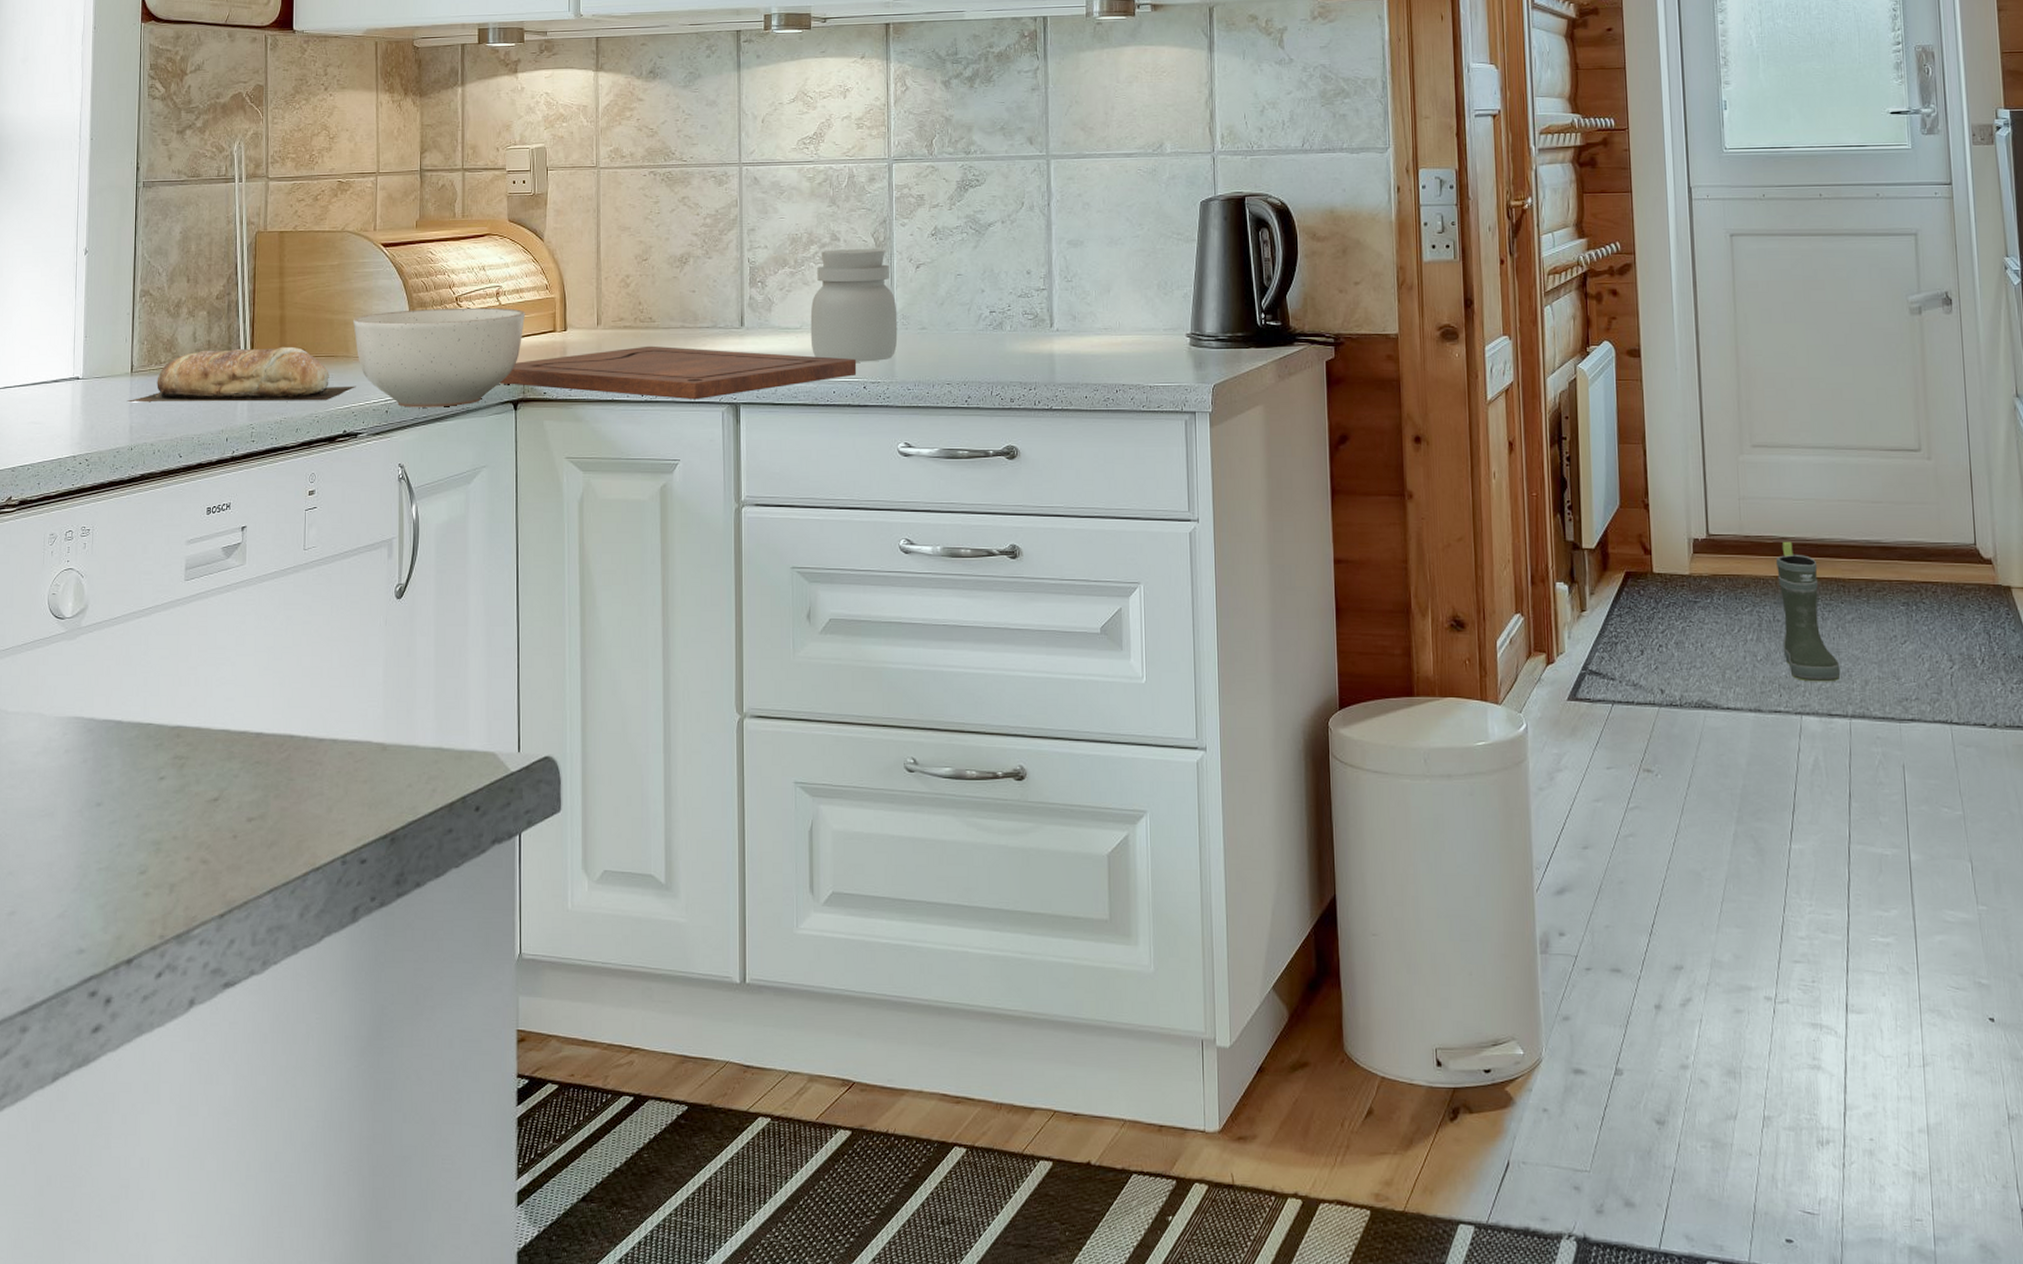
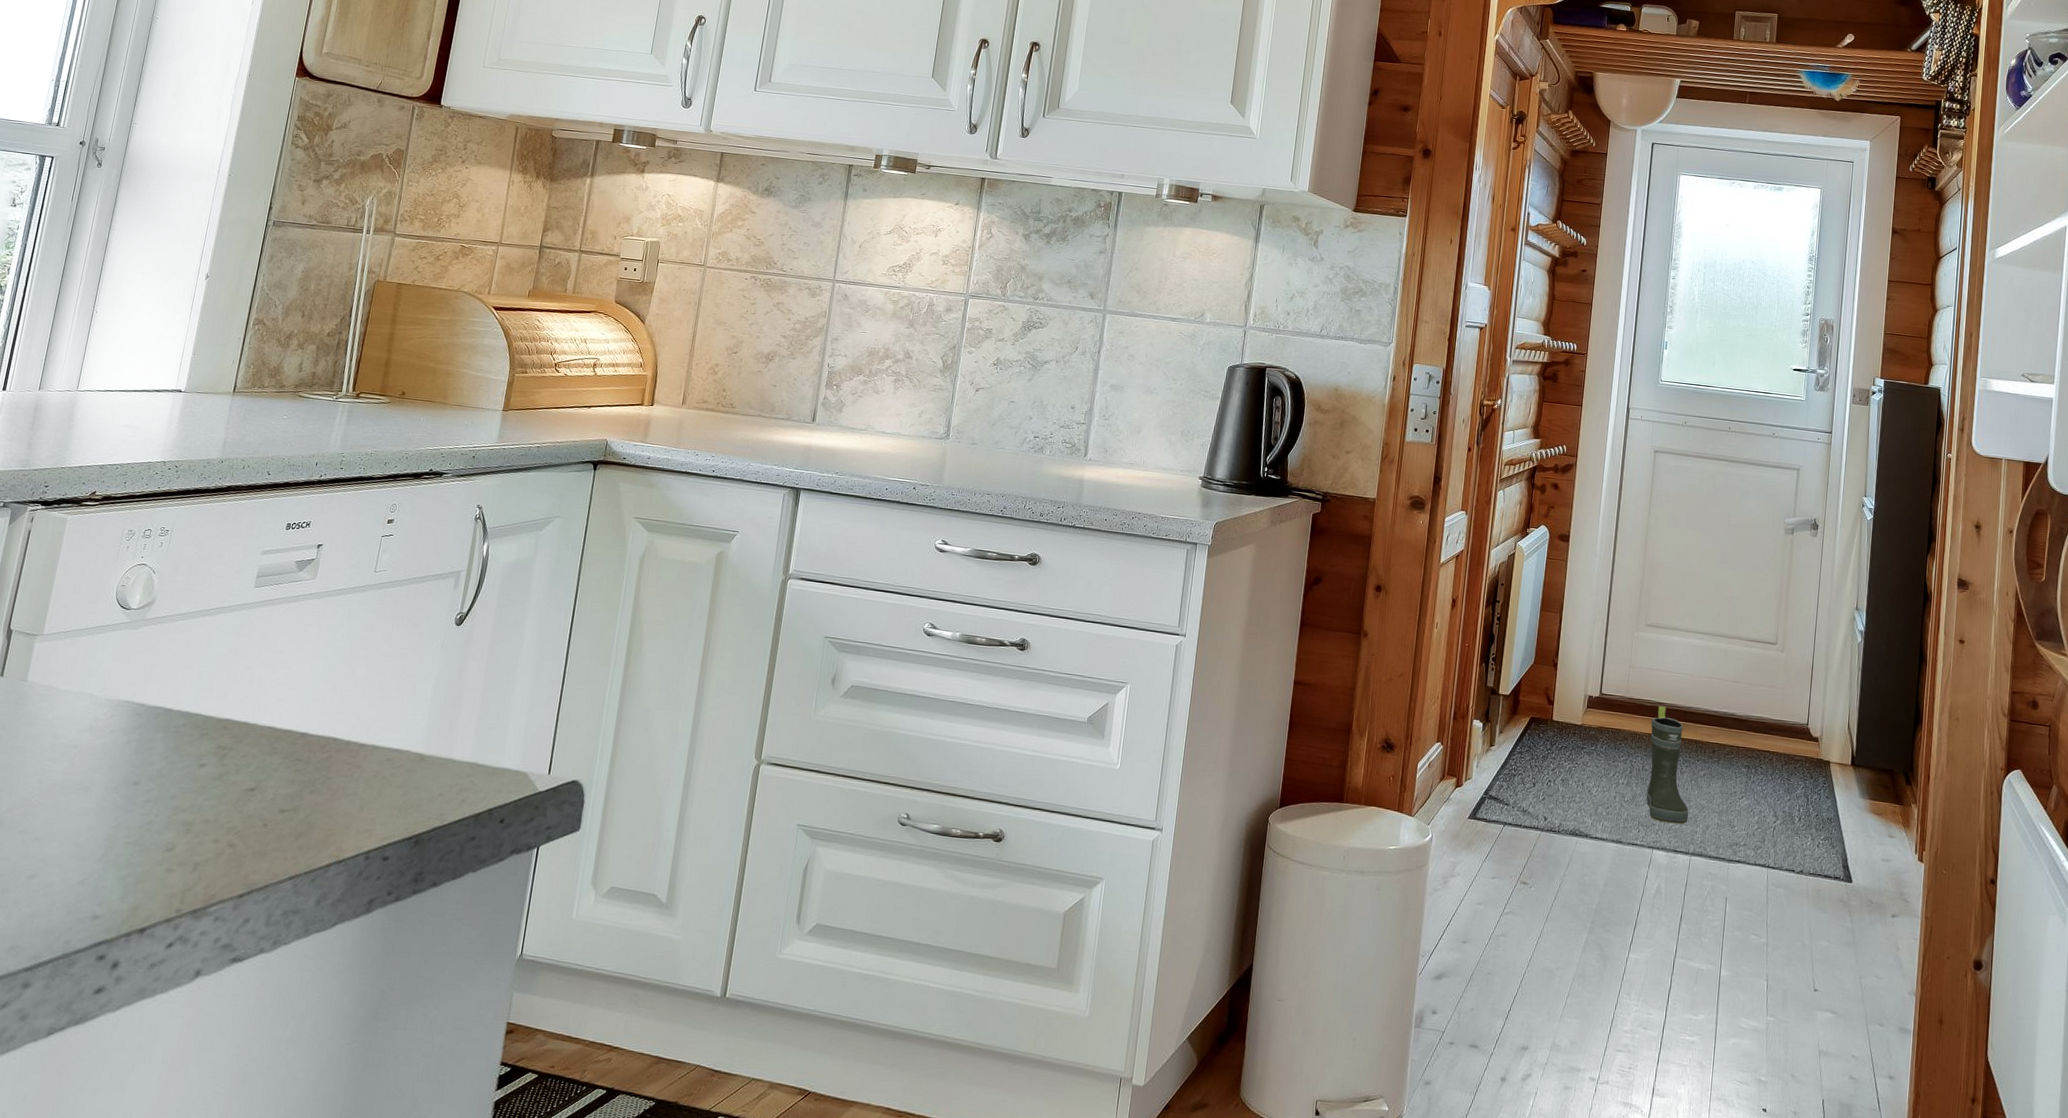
bread loaf: present [126,346,356,403] -> none [224,381,449,441]
bowl: present [352,307,526,408] -> none [454,367,618,460]
cutting board: present [499,345,857,400] -> none [583,427,911,481]
jar: present [810,249,898,362] -> none [872,365,954,467]

